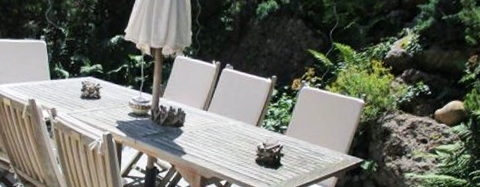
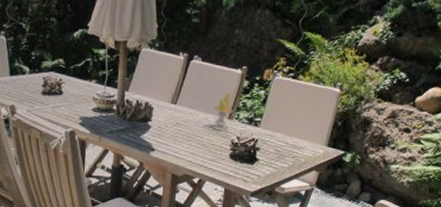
candle: none [241,101,261,138] -> present [212,92,233,132]

